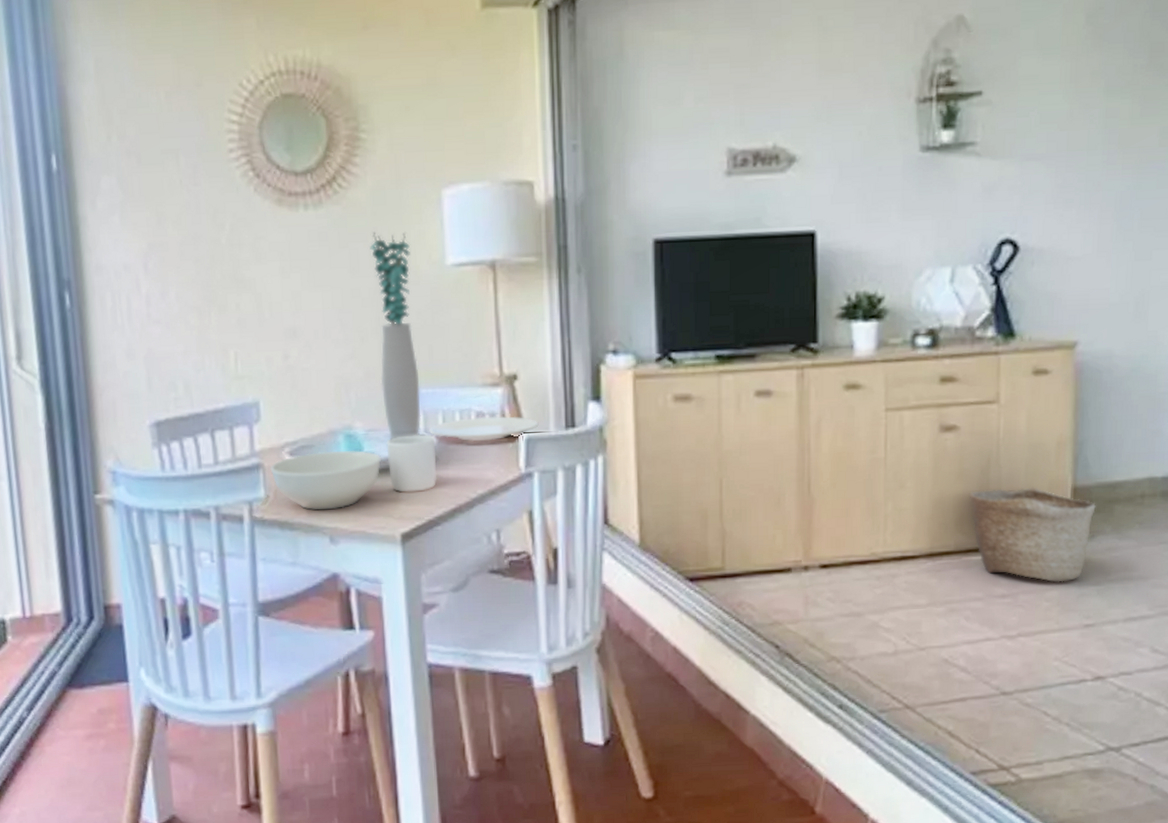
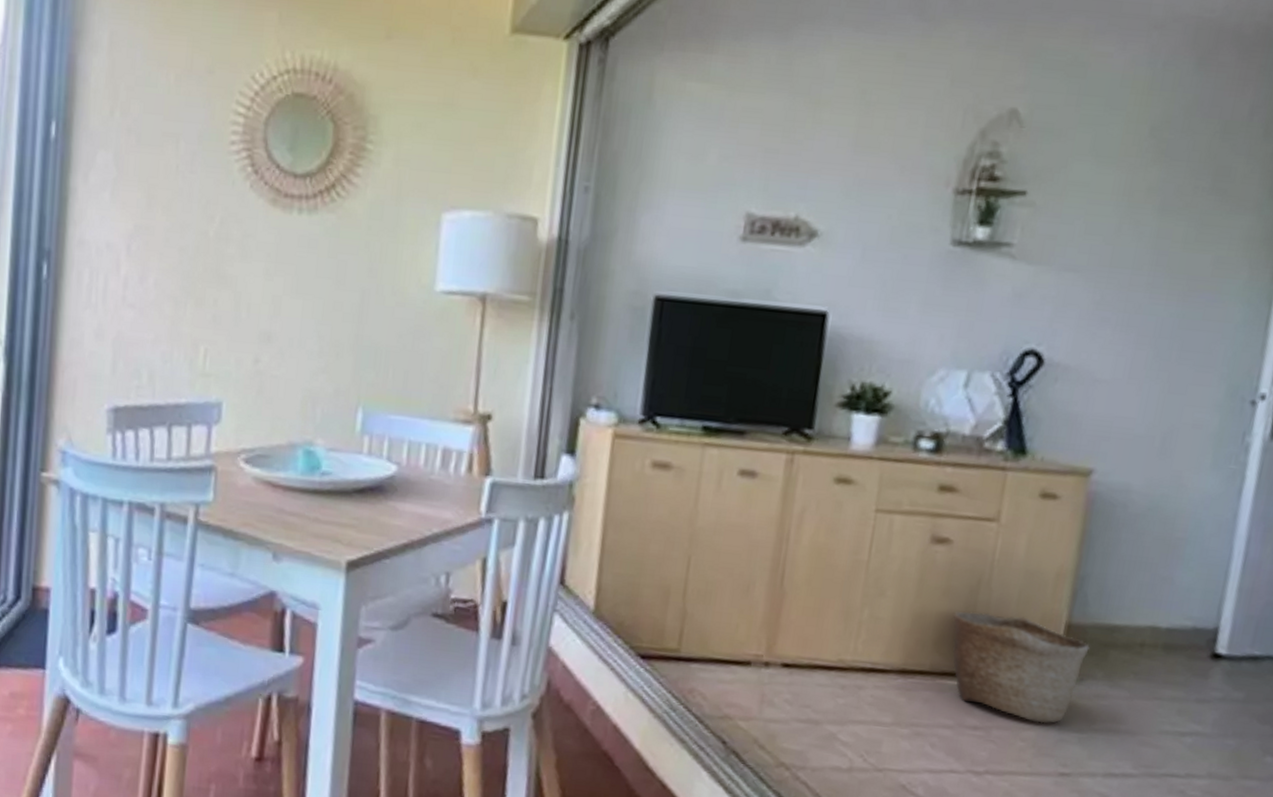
bowl: present [270,451,382,510] -> none [223,463,339,525]
vase: present [370,232,421,440] -> none [348,246,401,463]
mug: present [386,434,437,493] -> none [344,460,397,521]
plate: present [429,416,539,442] -> none [392,451,507,479]

